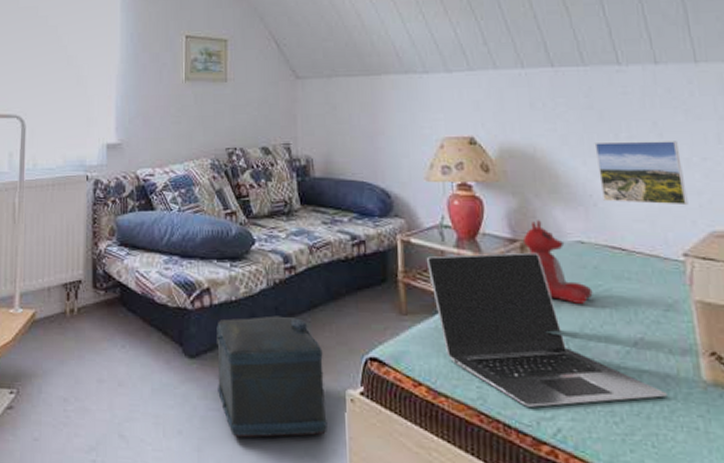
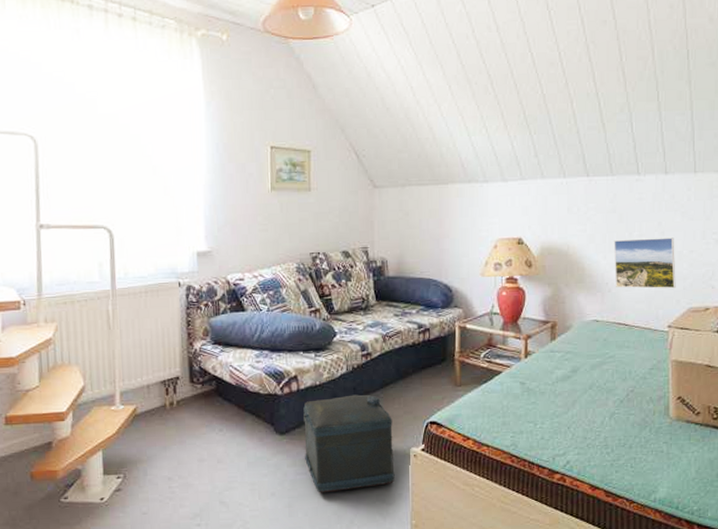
laptop: present [426,252,667,407] -> none [478,331,645,448]
stuffed bear: present [524,220,593,304] -> none [554,305,601,368]

